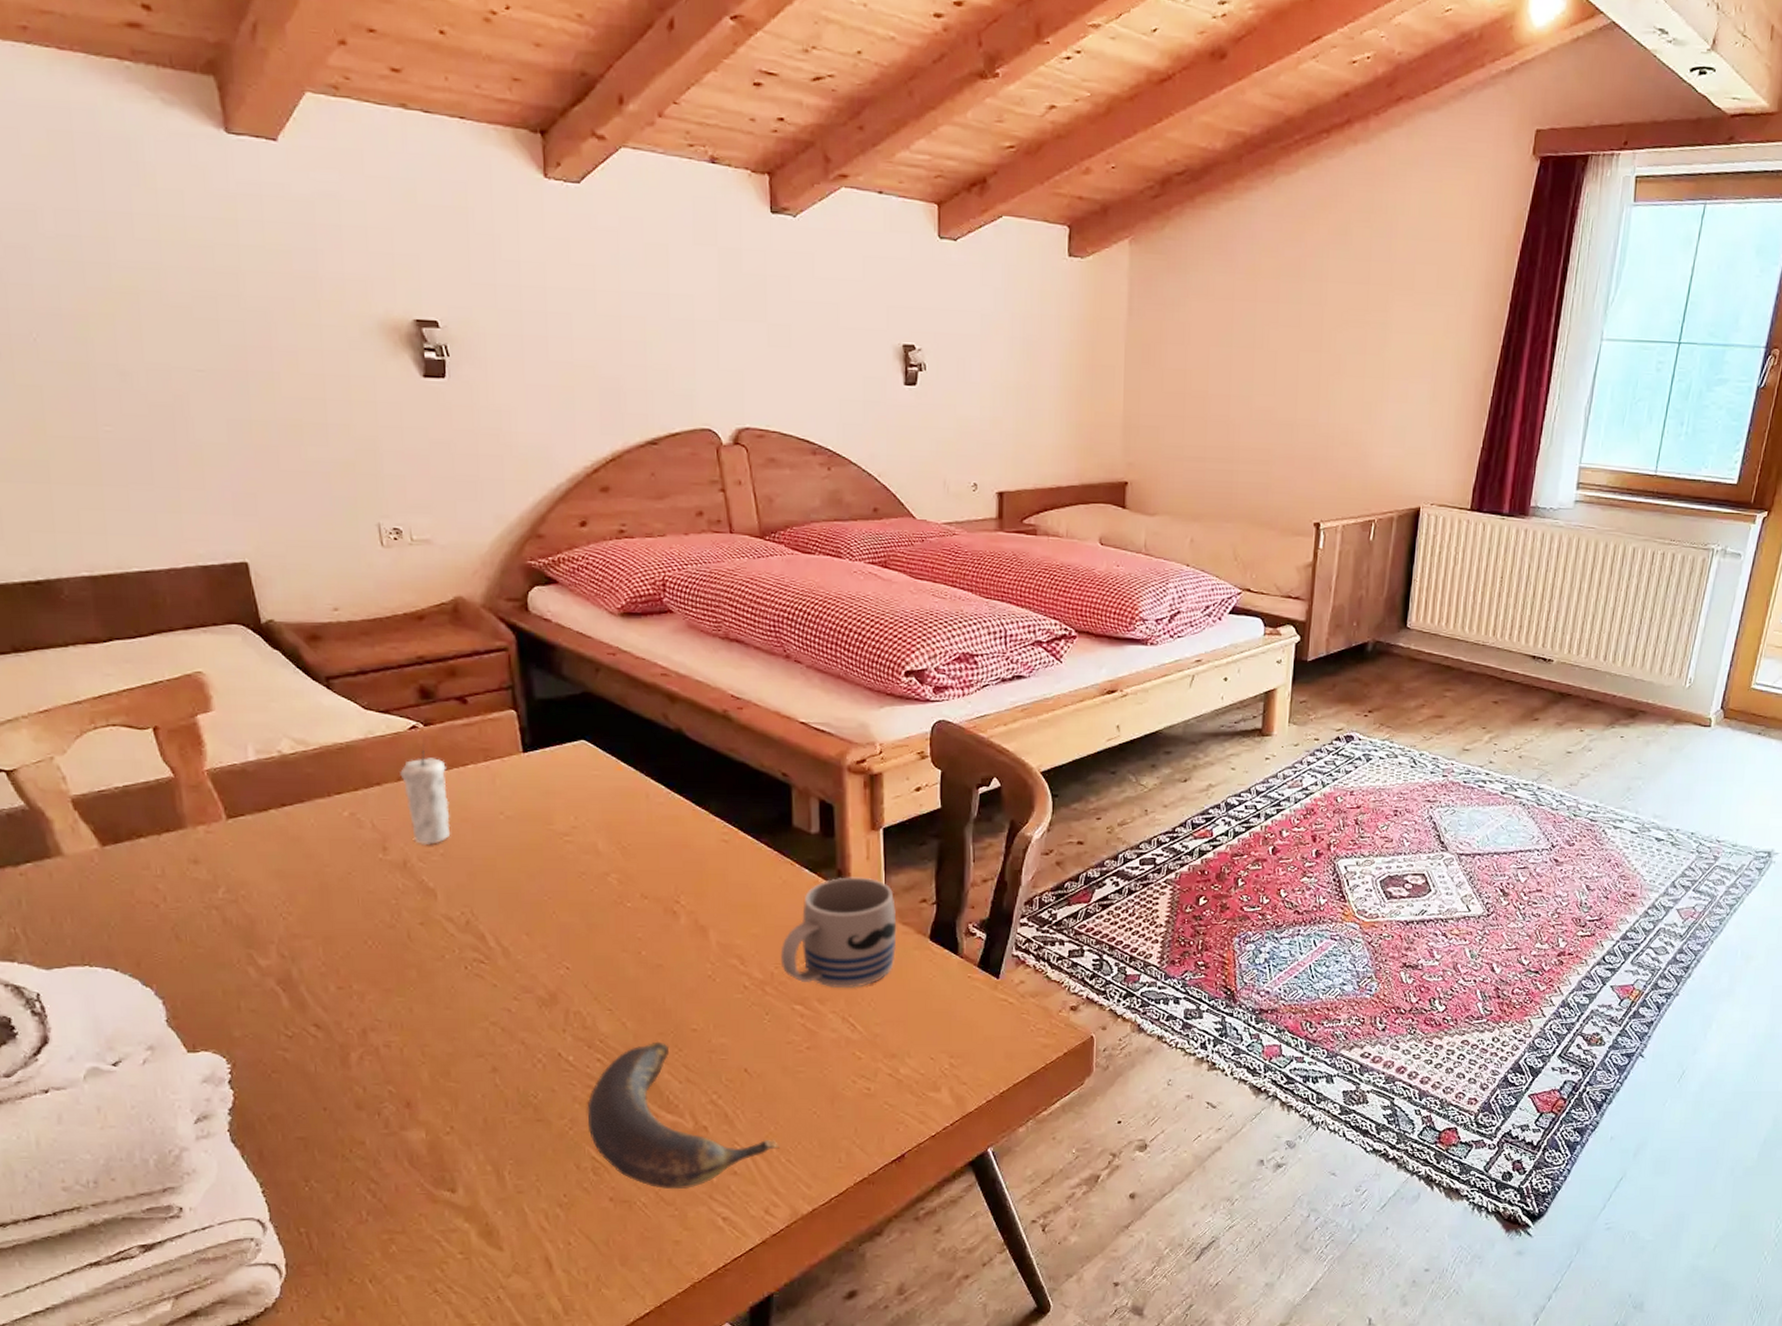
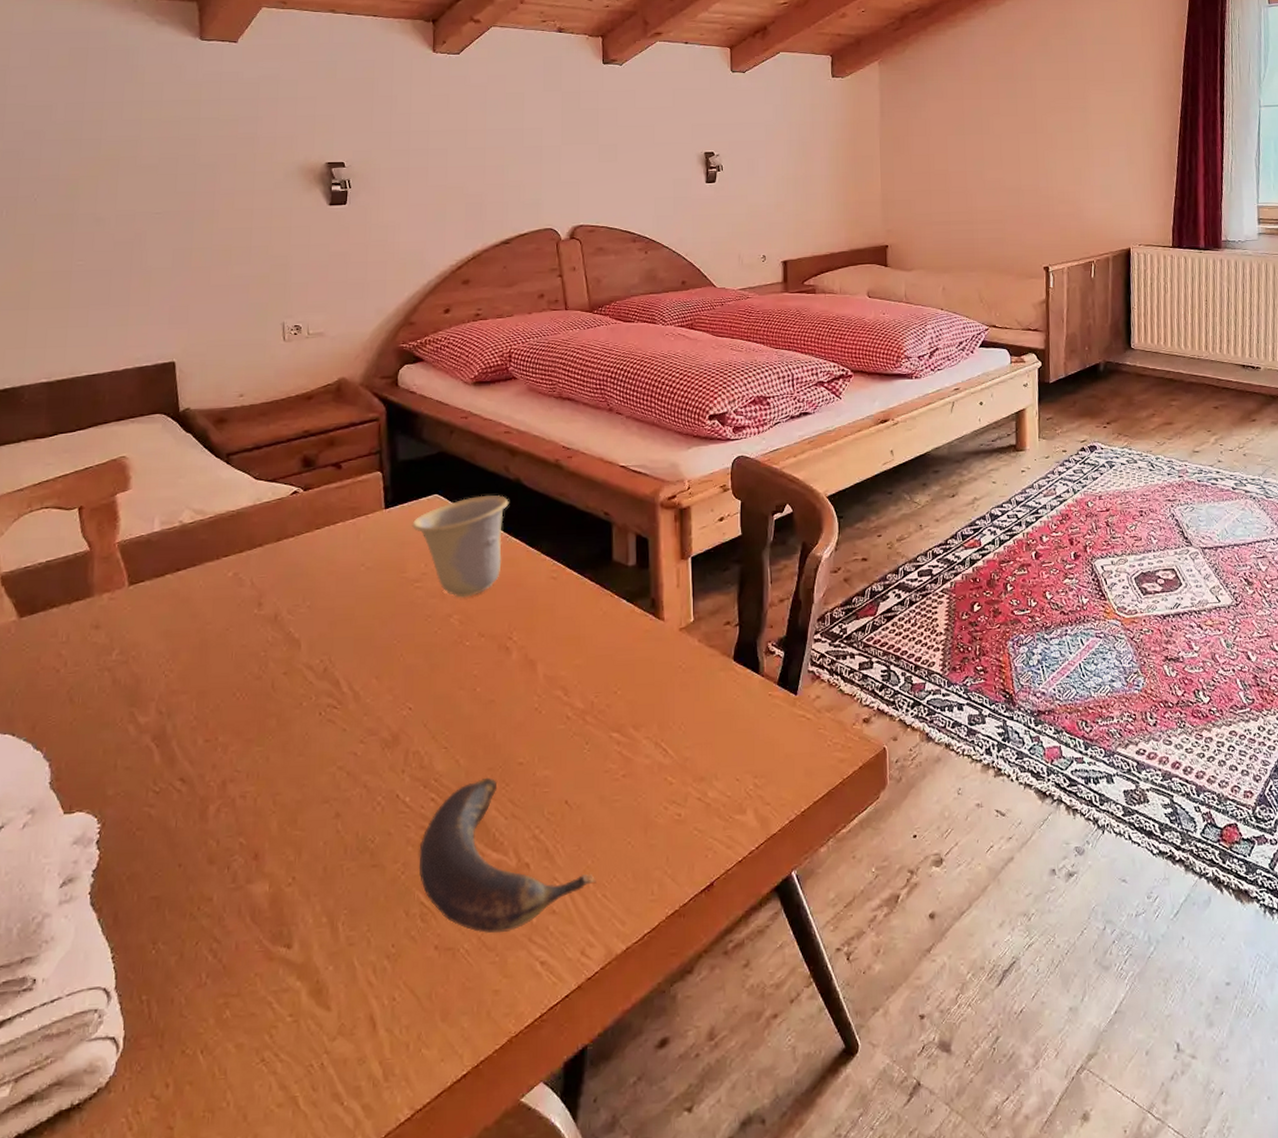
candle: present [400,745,451,844] -> none [280,508,319,598]
cup: none [556,744,670,856] -> present [412,495,509,598]
mug: present [780,877,897,989] -> none [600,604,704,713]

